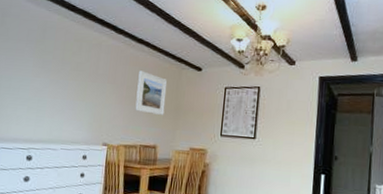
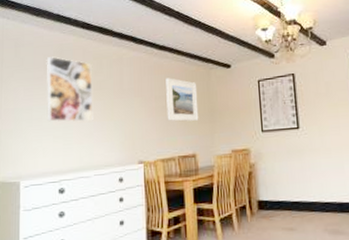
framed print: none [24,31,73,99] -> present [46,57,93,122]

